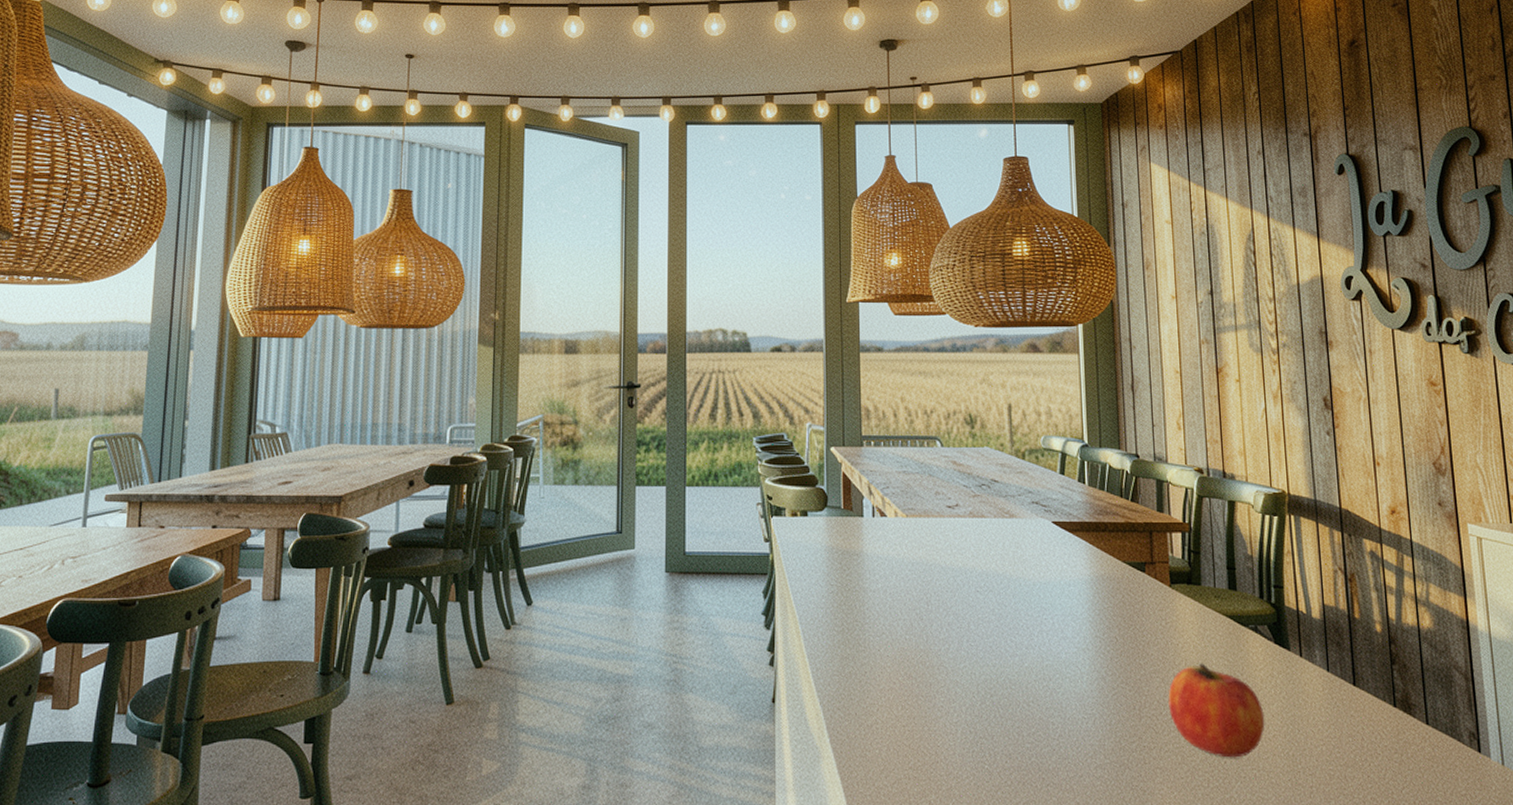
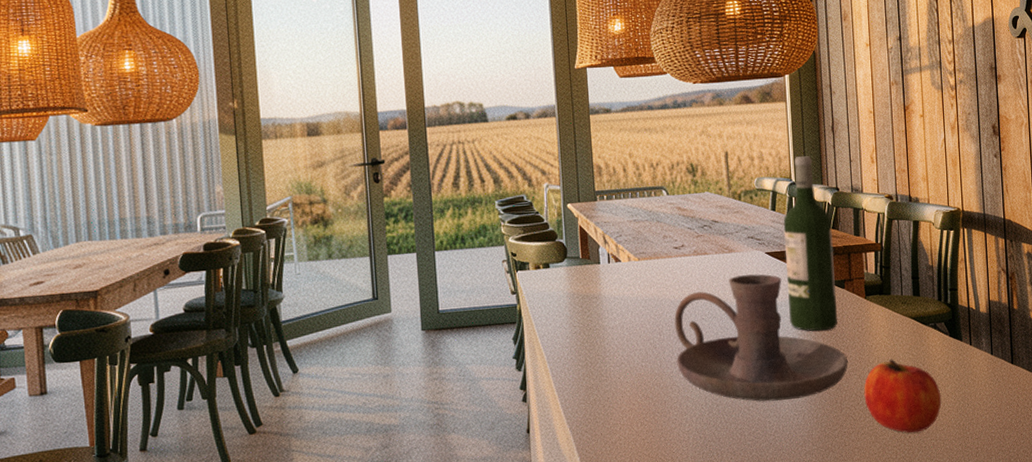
candle holder: none [944,545,1149,698] -> present [674,274,848,401]
wine bottle: none [1073,416,1136,620] -> present [783,156,837,332]

